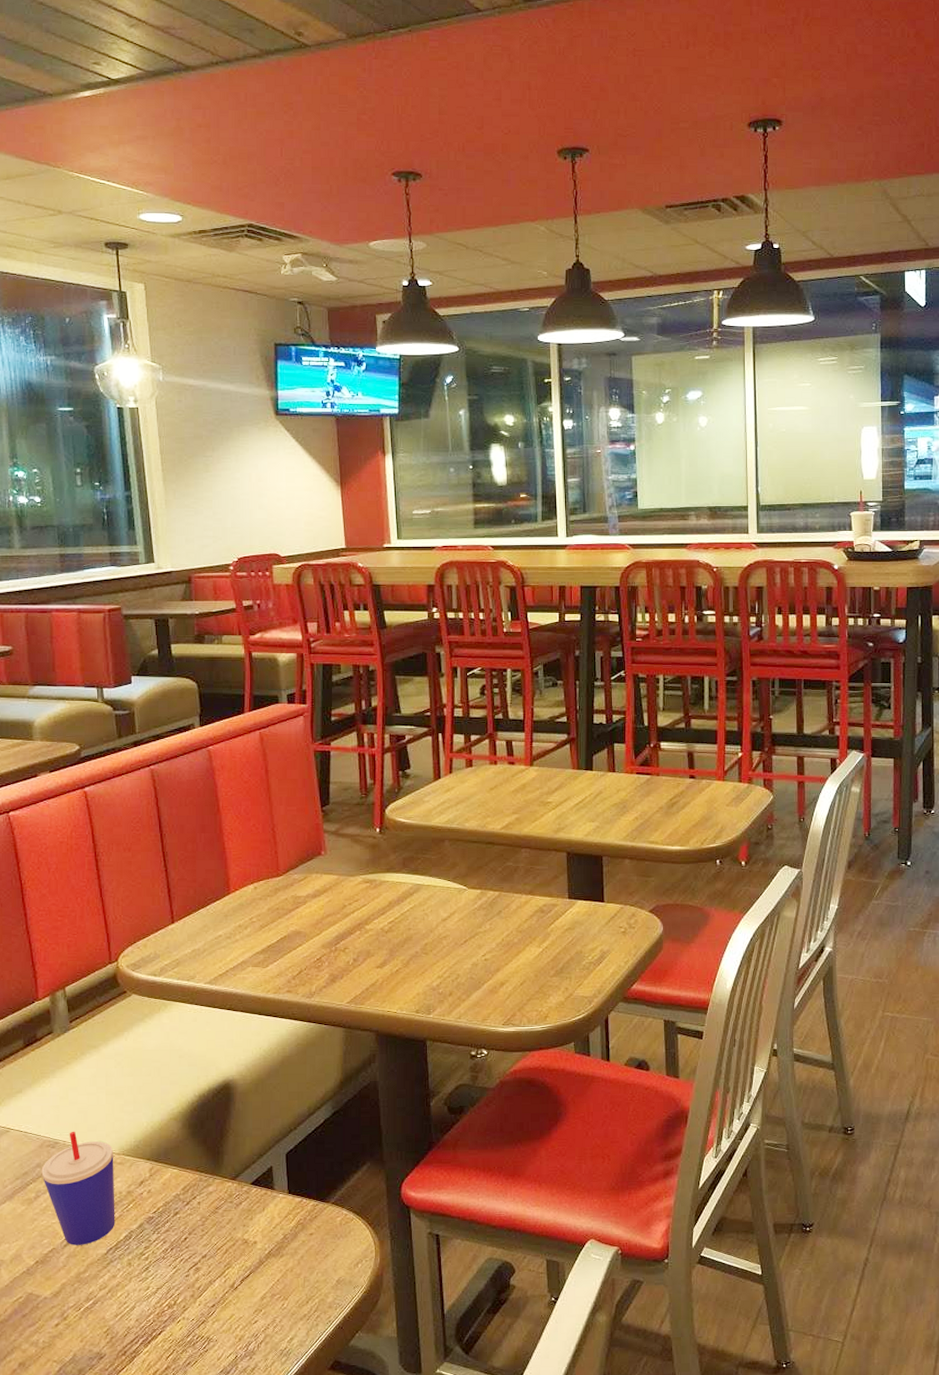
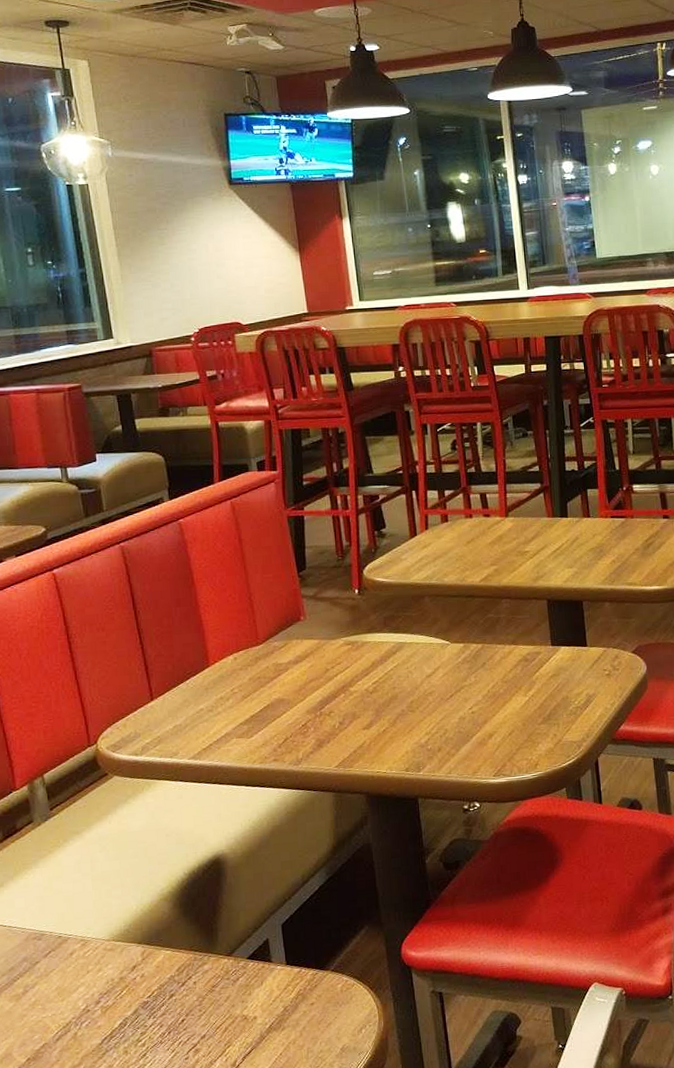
beverage cup: present [41,1131,115,1245] -> none [28,921,109,1039]

